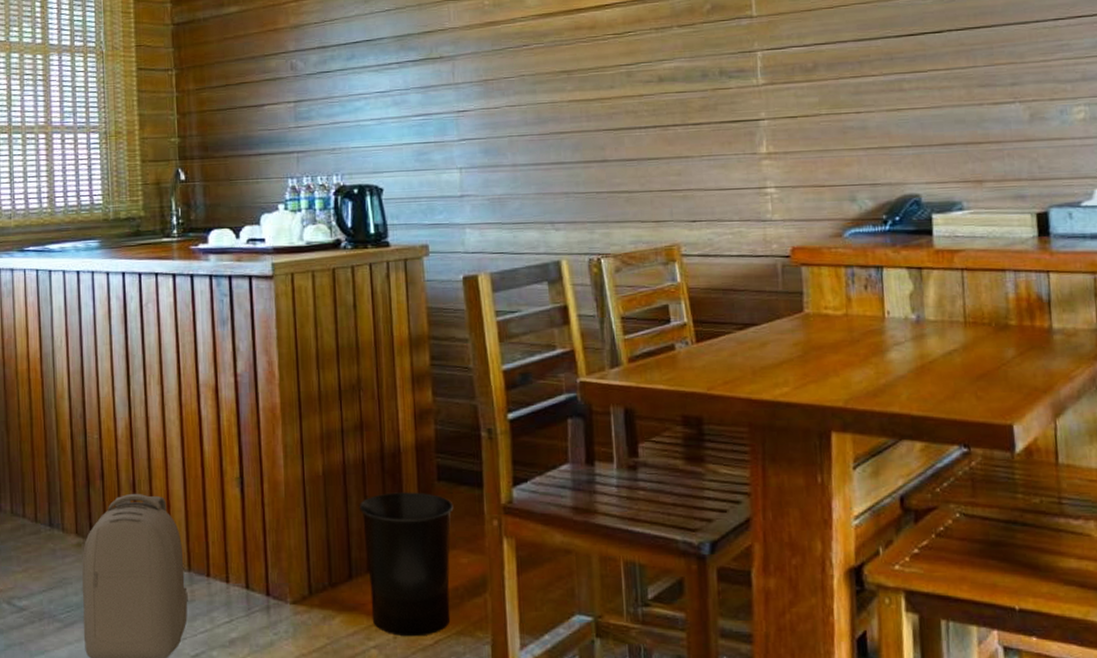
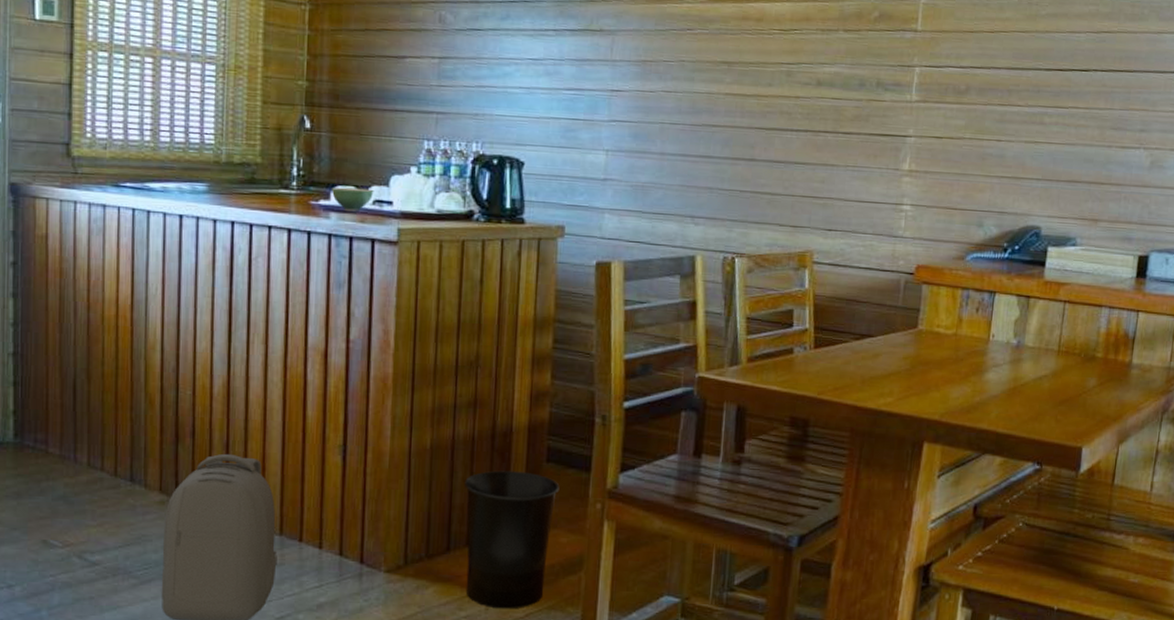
bowl: none [208,229,247,253] -> present [331,187,374,213]

